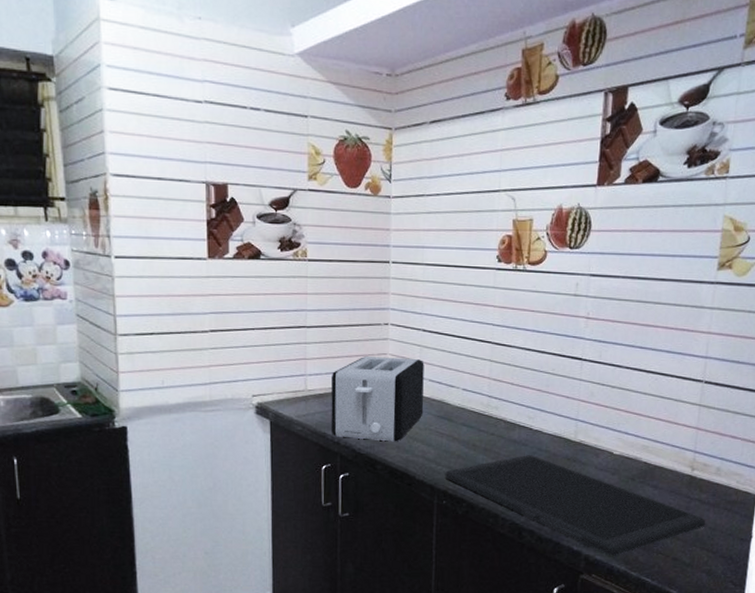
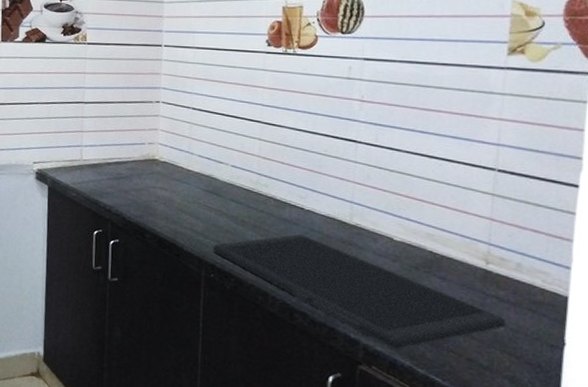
toaster: present [331,357,424,442] -> none [103,131,194,213]

